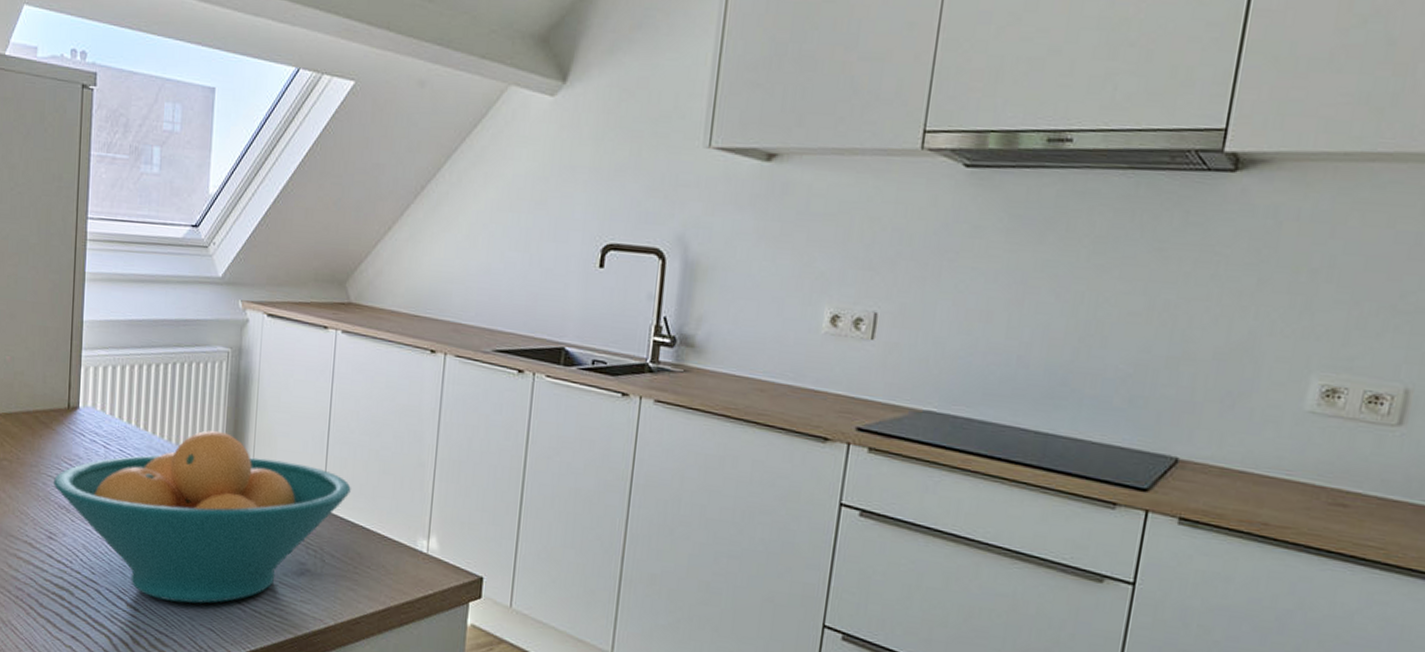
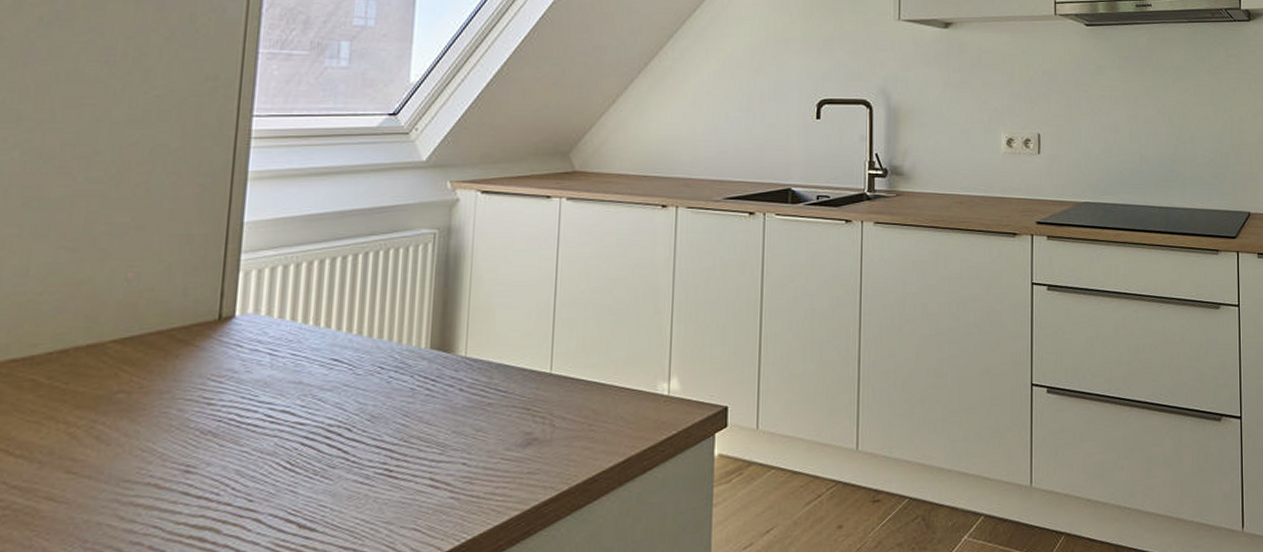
fruit bowl: present [53,430,351,604] -> none [193,314,582,511]

